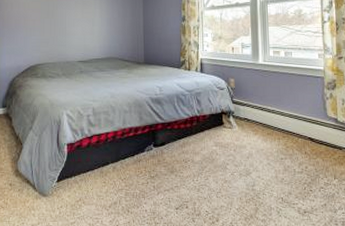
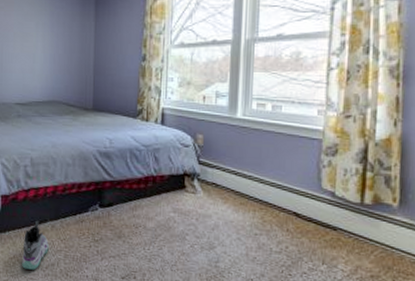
sneaker: none [88,163,111,210] -> present [22,220,49,270]

